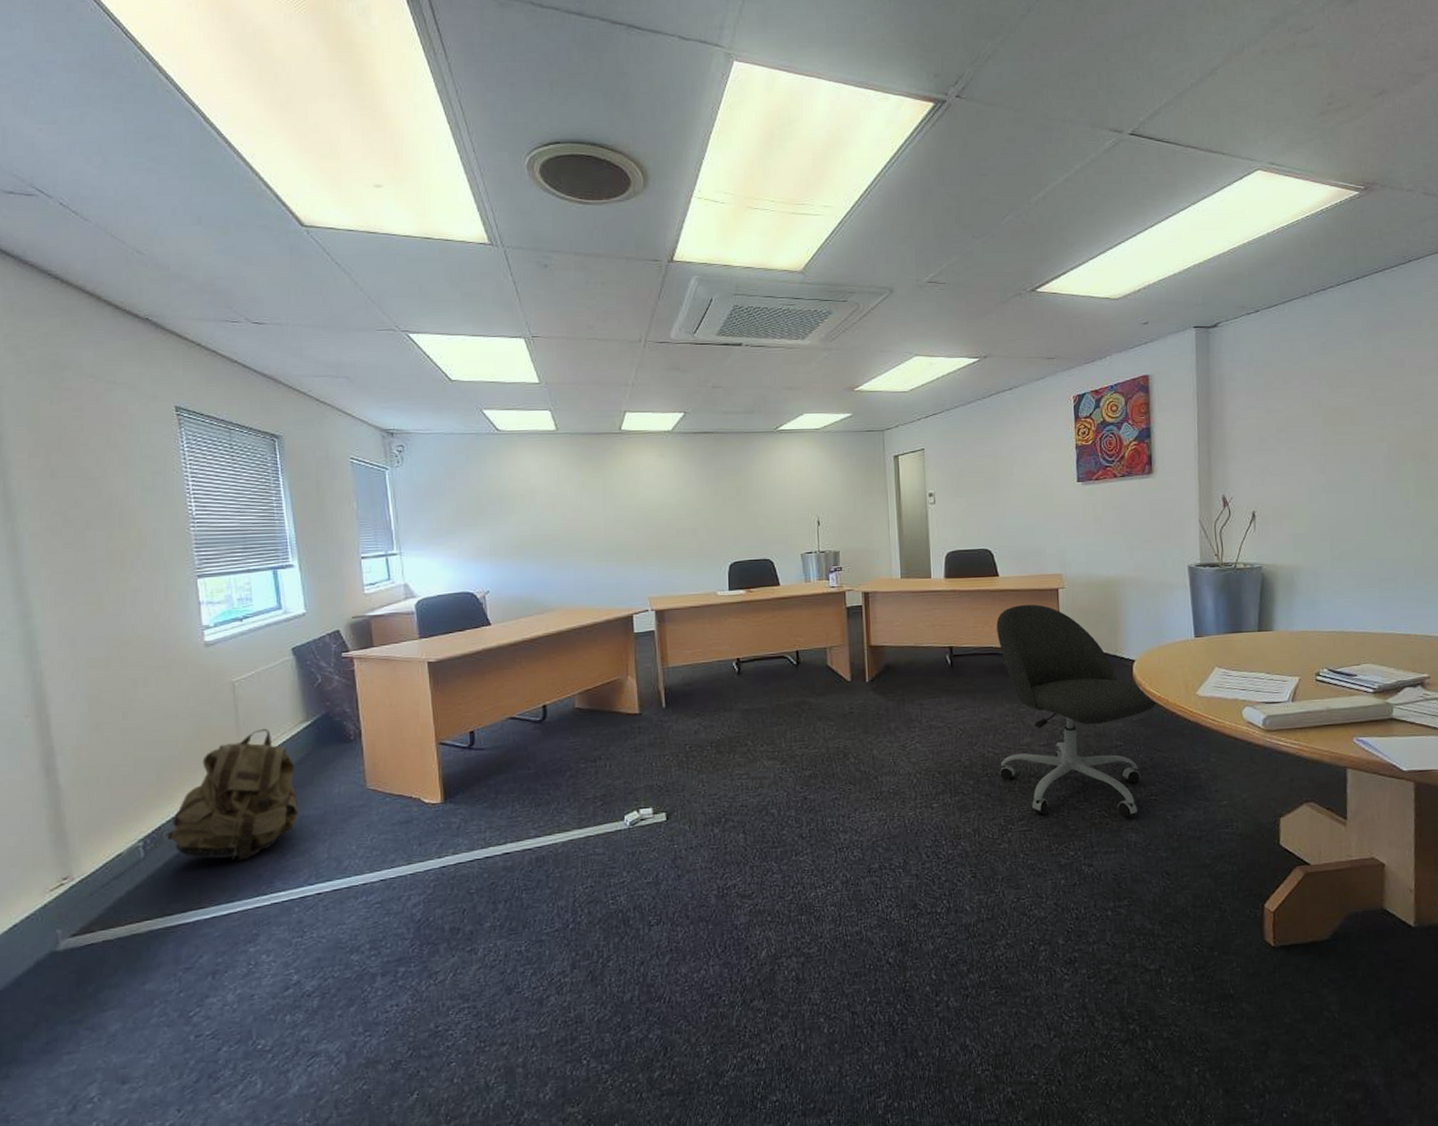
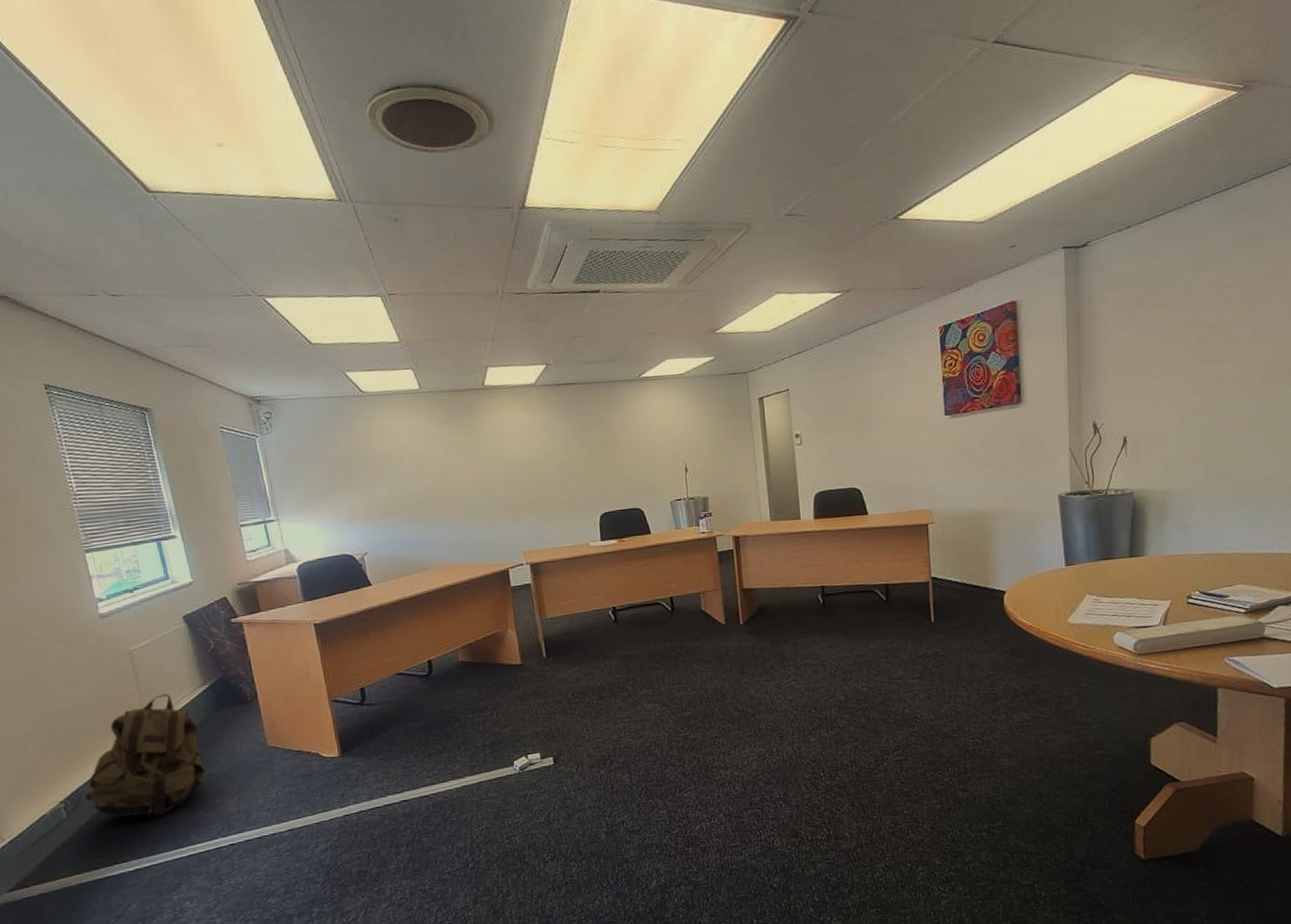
office chair: present [996,604,1157,818] -> none [867,540,1028,744]

